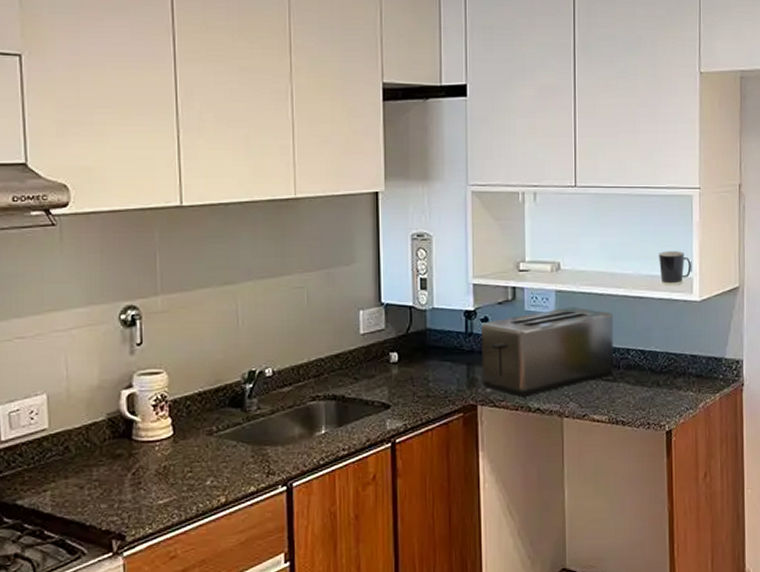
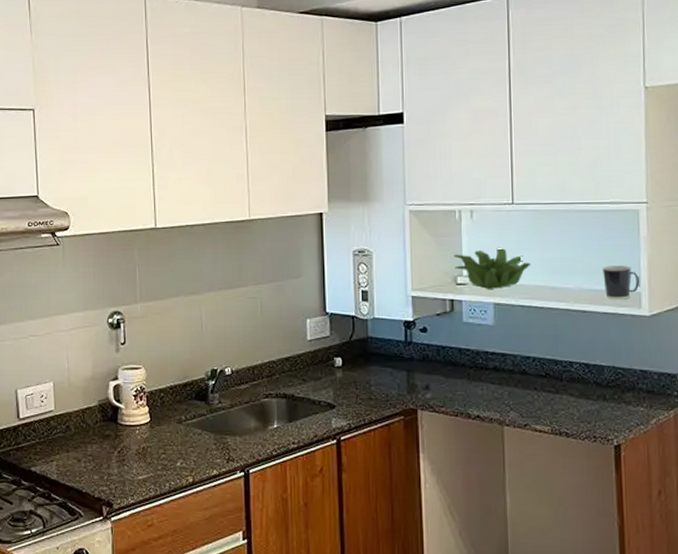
toaster: present [481,307,614,397] -> none [420,319,556,404]
plant: none [516,233,592,275] -> present [453,248,531,289]

